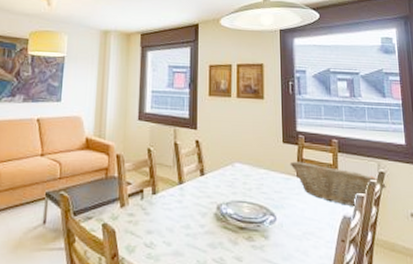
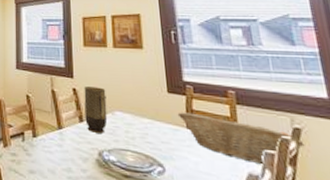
vase: none [206,138,227,186] -> present [84,86,108,133]

